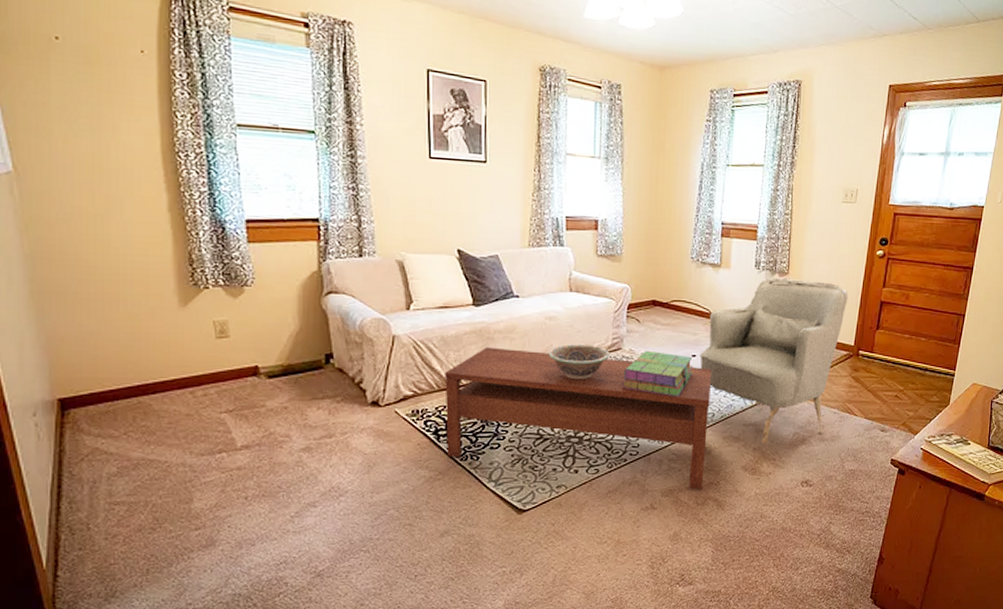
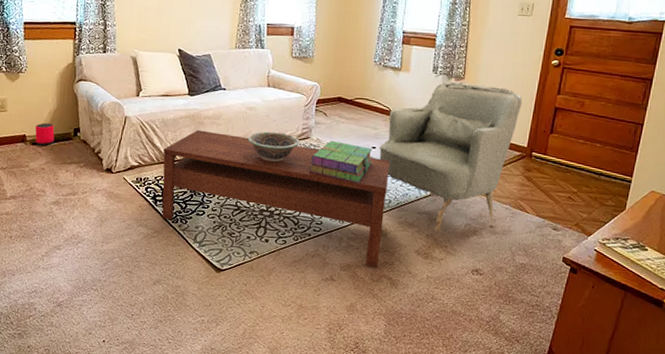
speaker: none [271,349,299,379] -> present [35,122,55,146]

